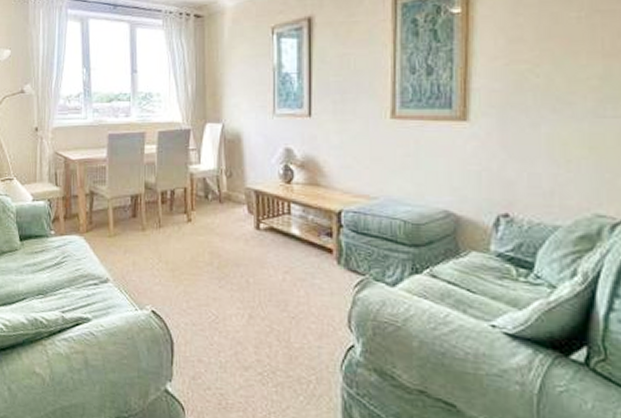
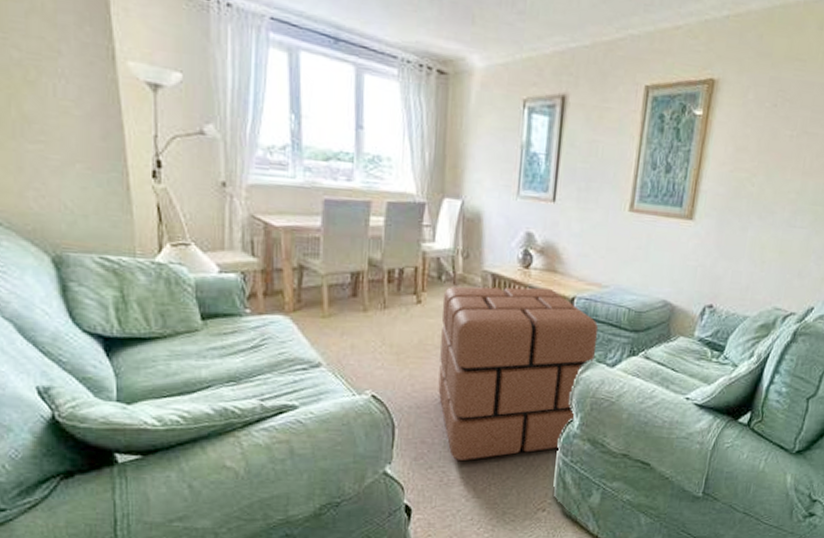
pouf: none [210,202,372,384] -> present [438,286,599,460]

